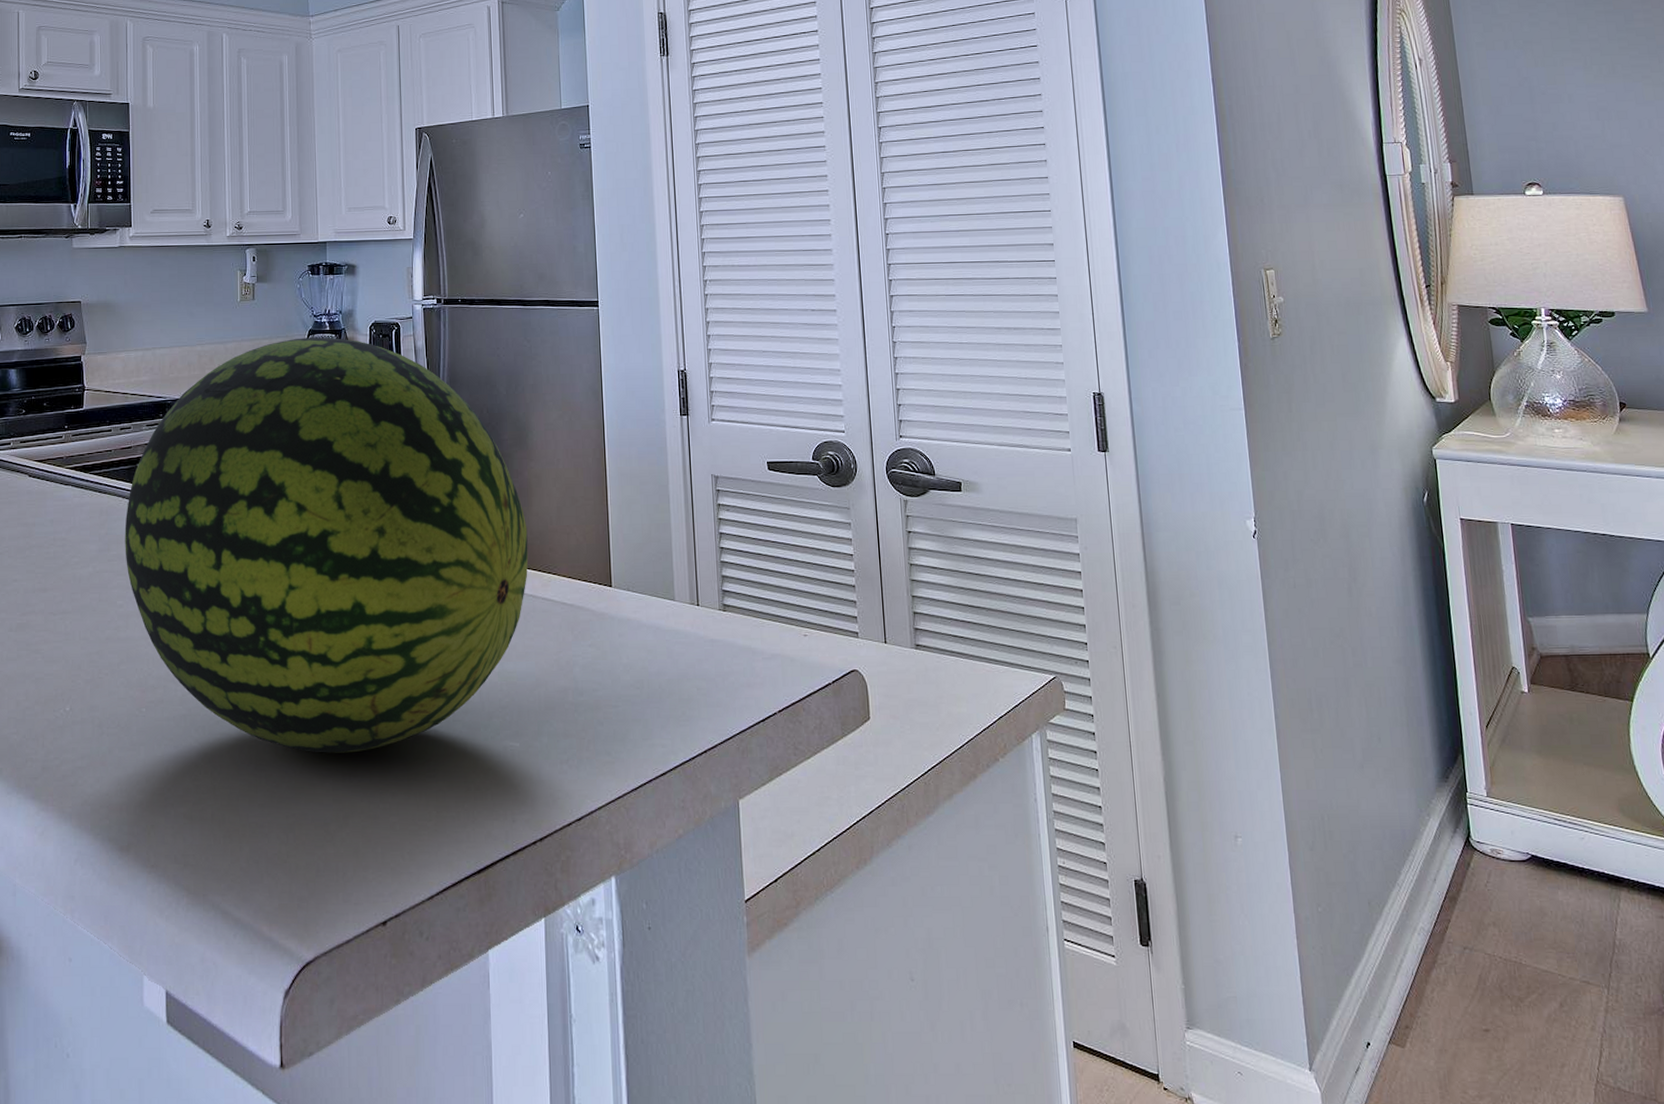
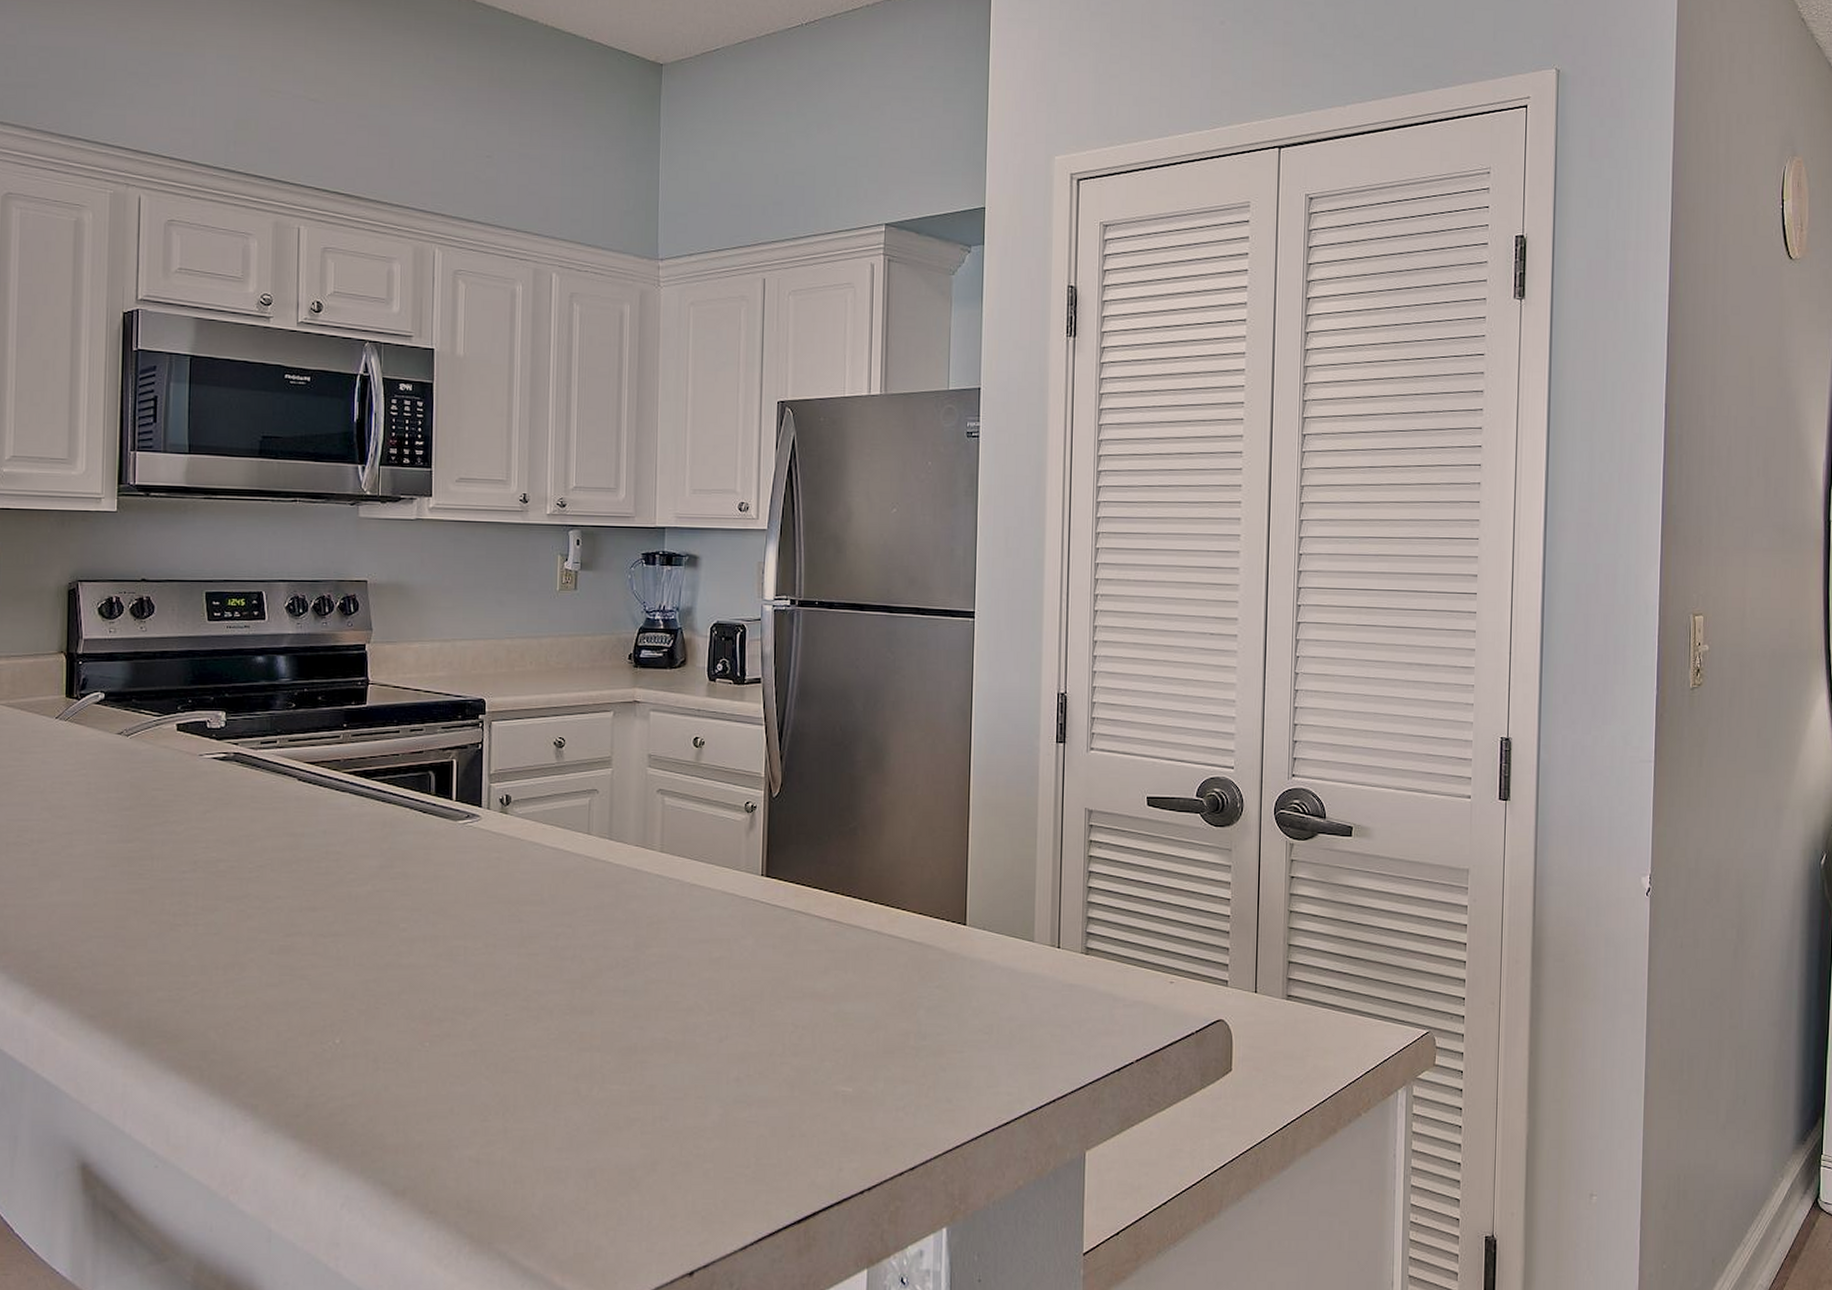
fruit: present [125,337,529,753] -> none [411,636,877,1095]

